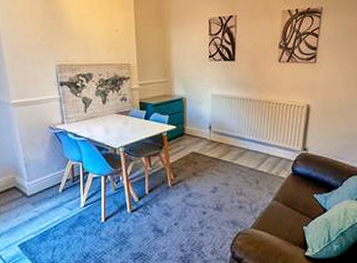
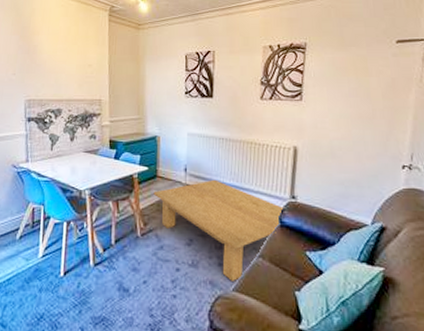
coffee table: none [181,135,296,220] -> present [153,179,284,281]

